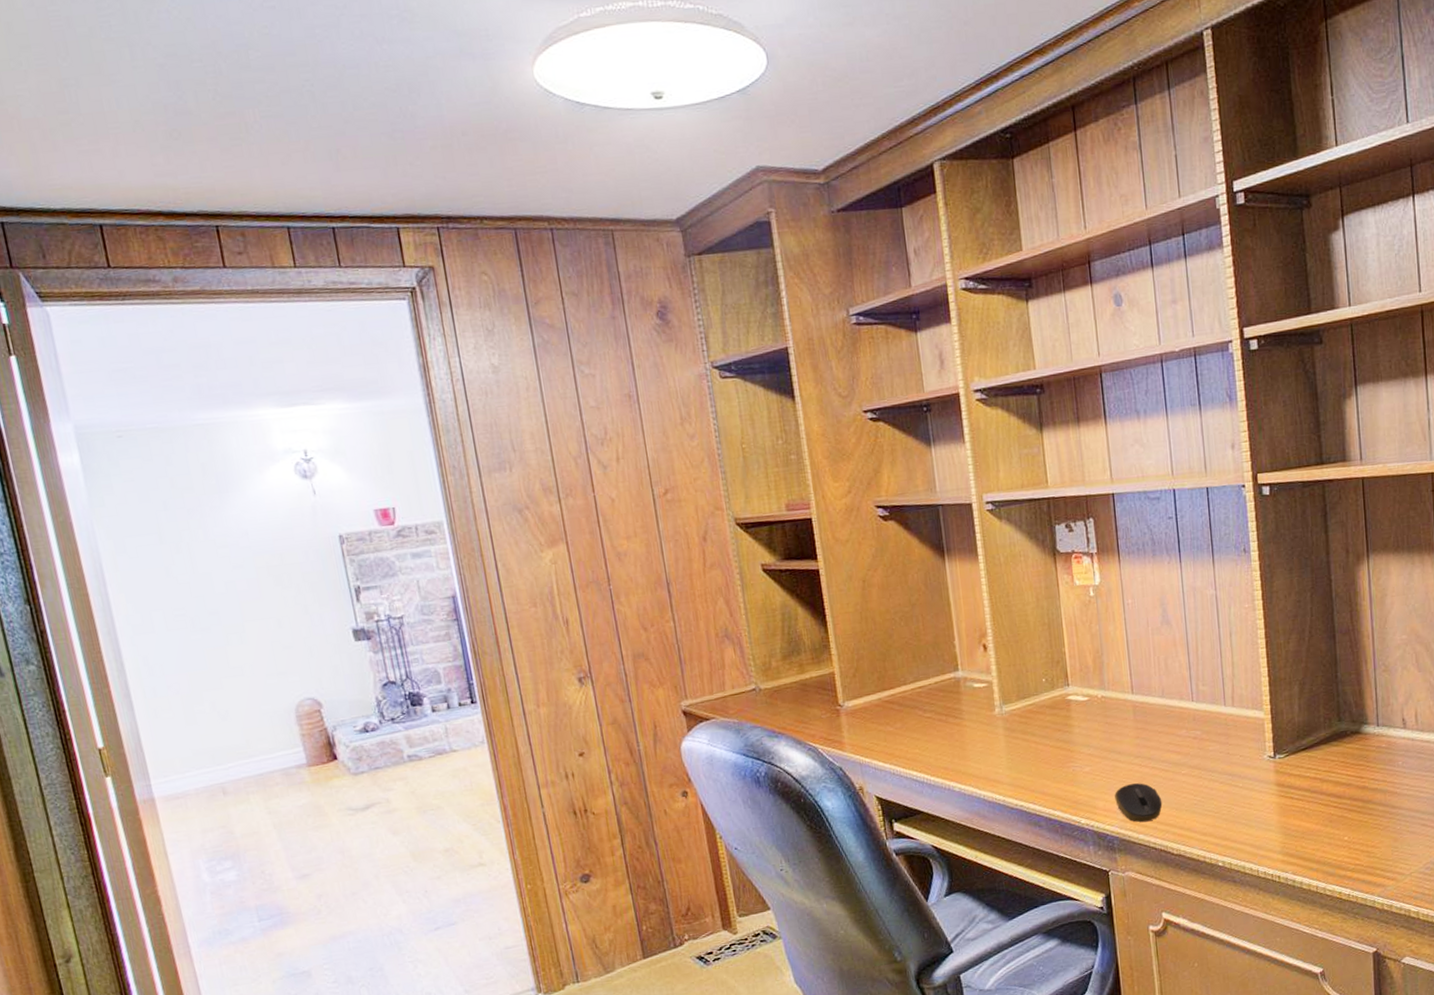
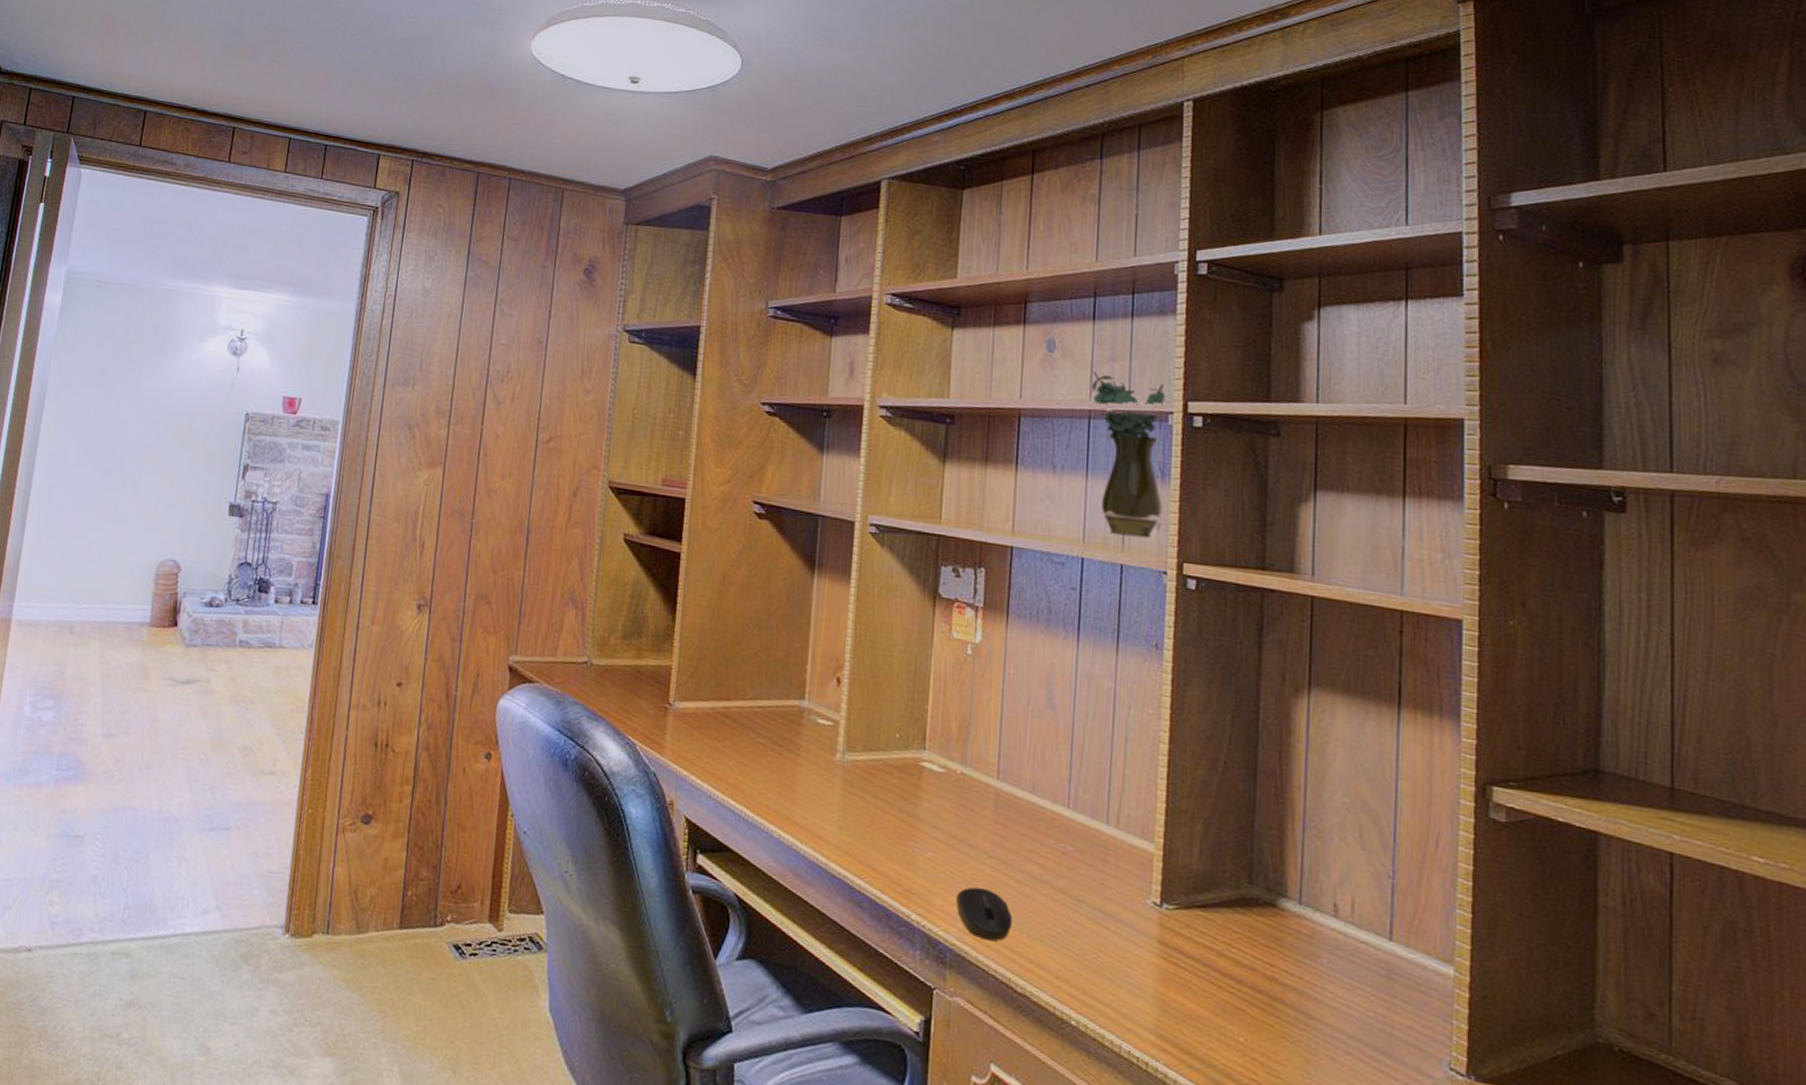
vase: none [1159,316,1234,463] -> present [1092,370,1165,539]

